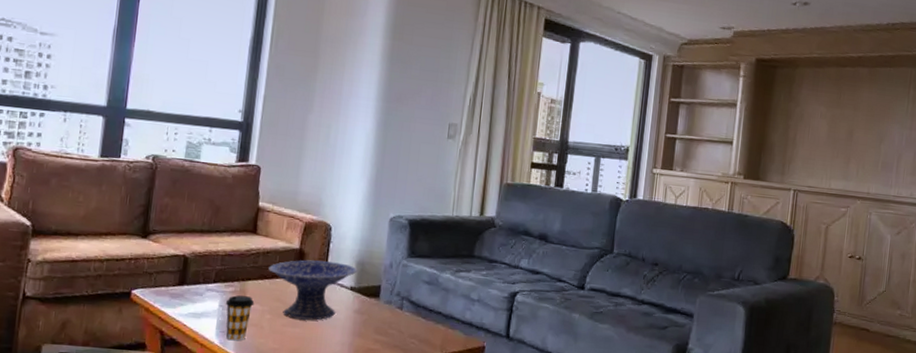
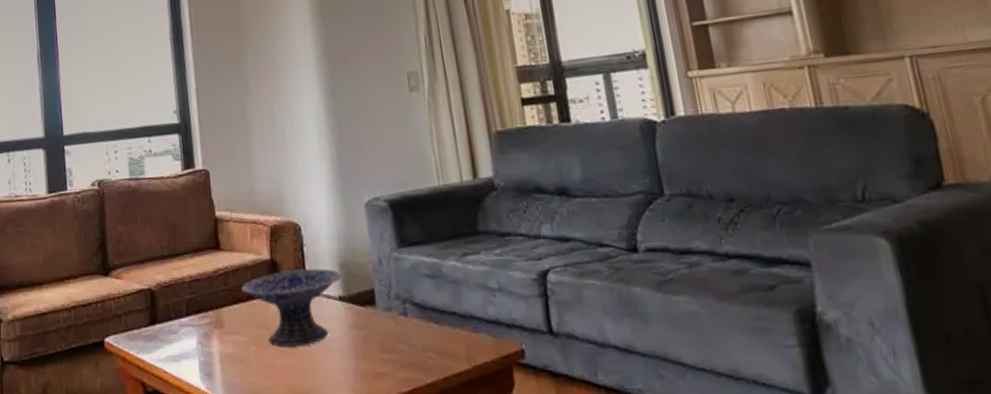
coffee cup: present [225,295,255,341] -> none [203,326,235,384]

